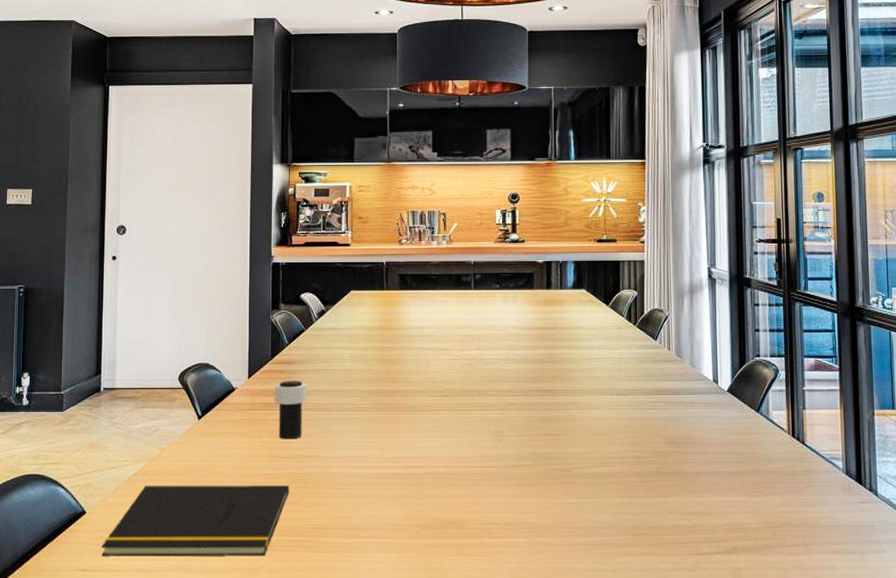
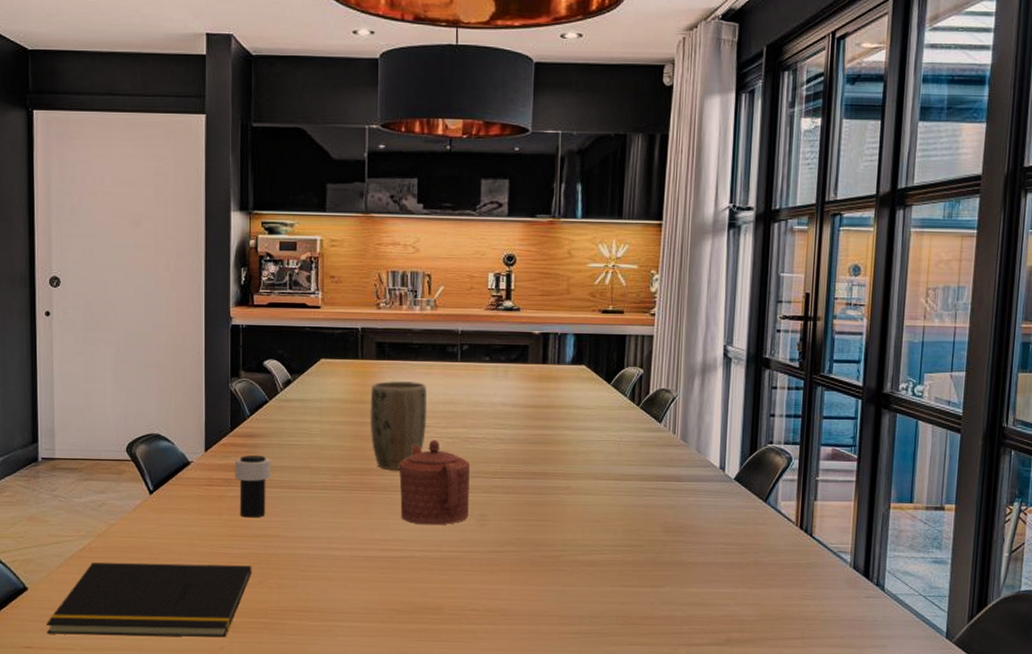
plant pot: none [394,309,445,390] -> present [370,381,427,470]
teapot: none [422,361,486,442] -> present [399,439,470,525]

